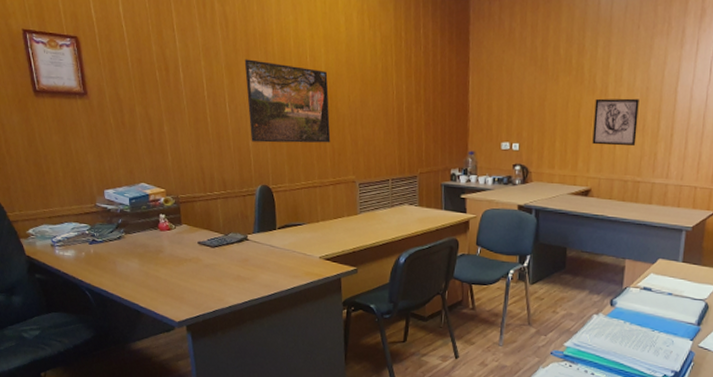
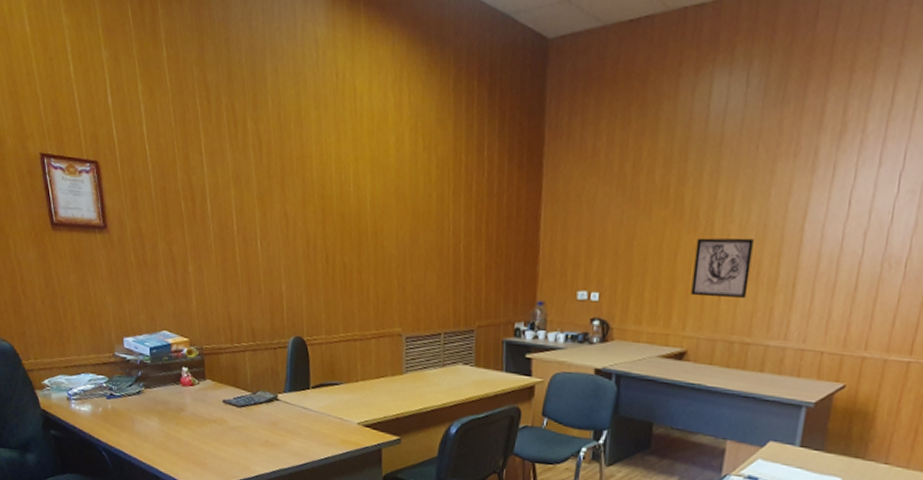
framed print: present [244,59,331,143] -> none [279,187,375,289]

